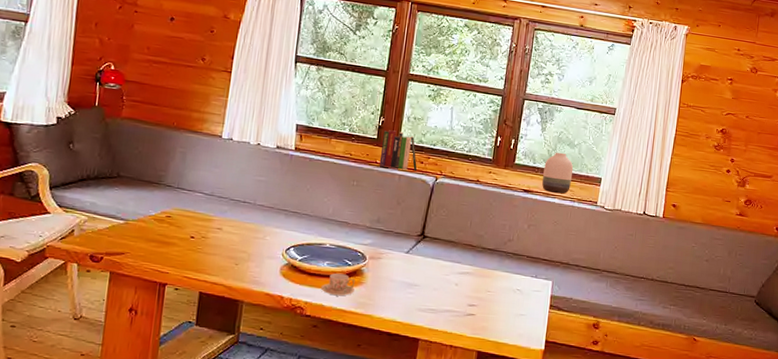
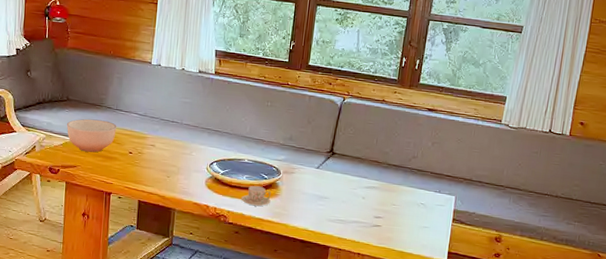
bowl: none [114,198,177,237] -> present [66,119,117,153]
books: present [379,130,418,172] -> none [290,53,326,92]
vase: present [542,152,574,195] -> none [446,71,478,113]

